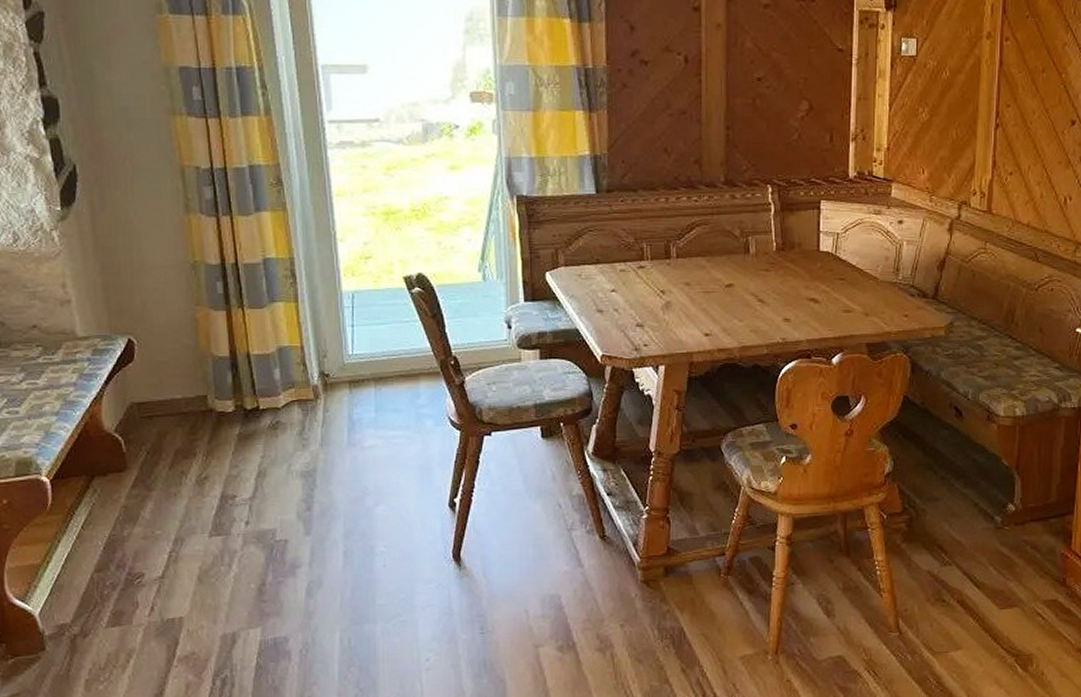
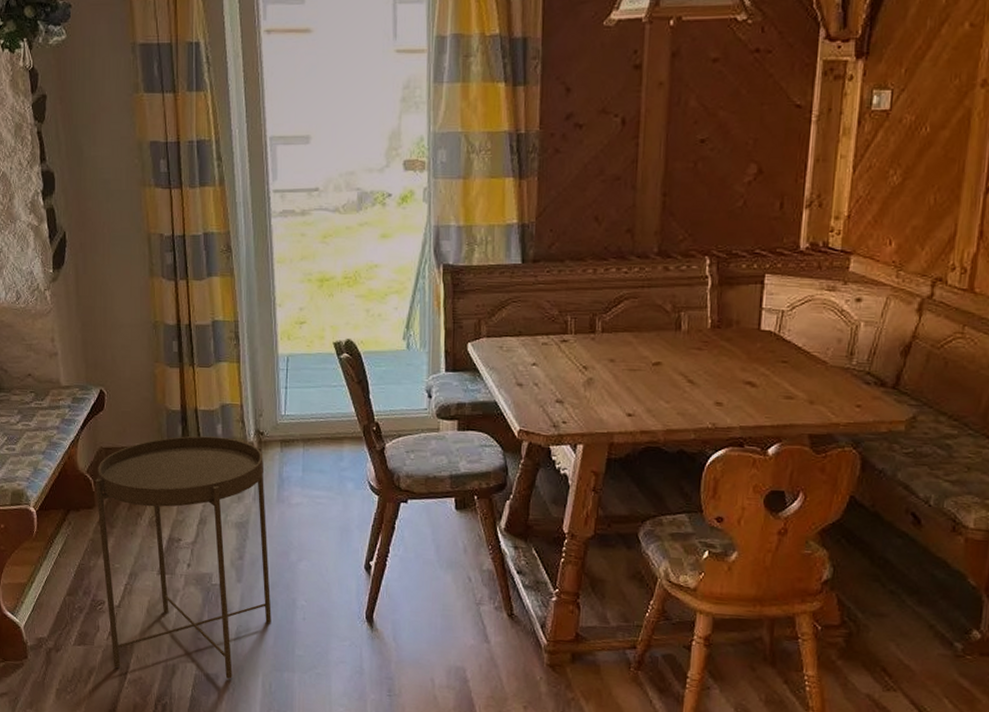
side table: none [125,382,347,646] -> present [94,435,271,679]

